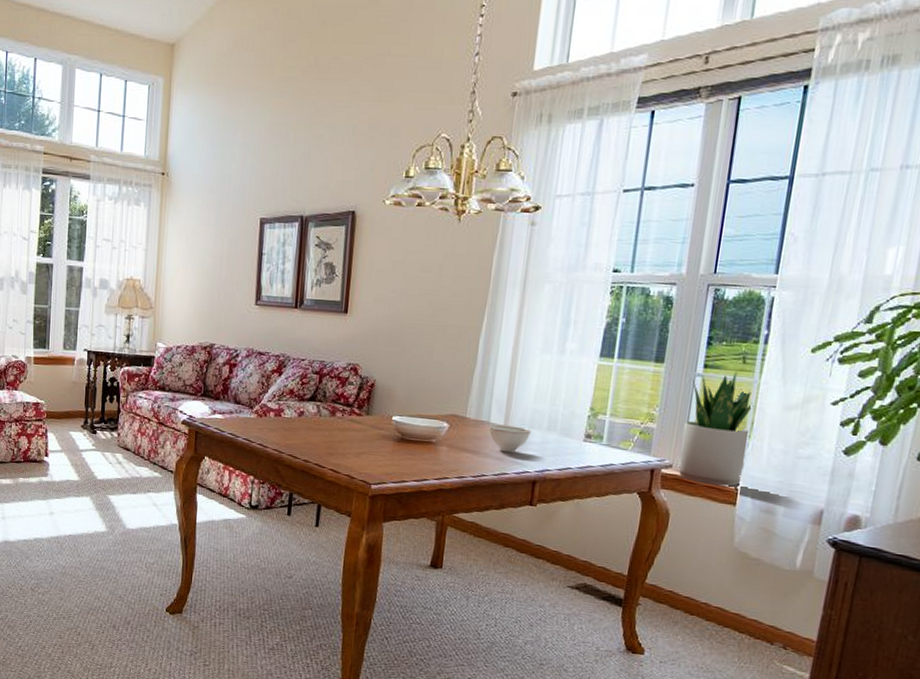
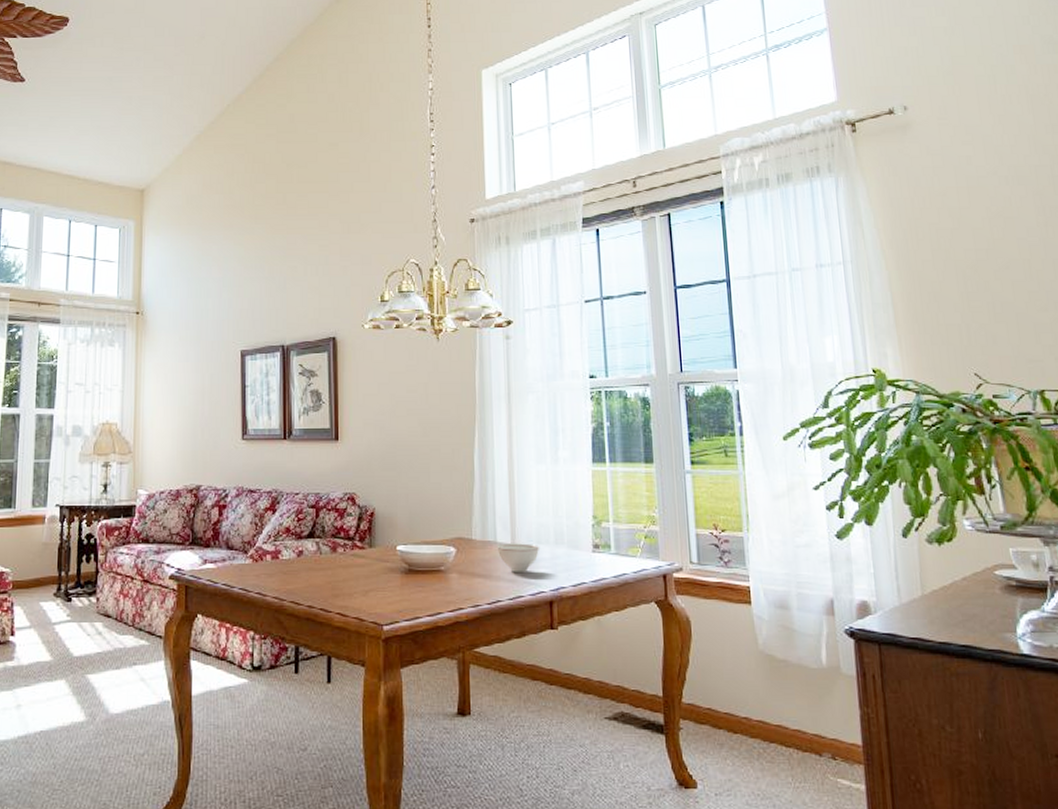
planter: present [679,371,754,487] -> none [684,465,750,585]

